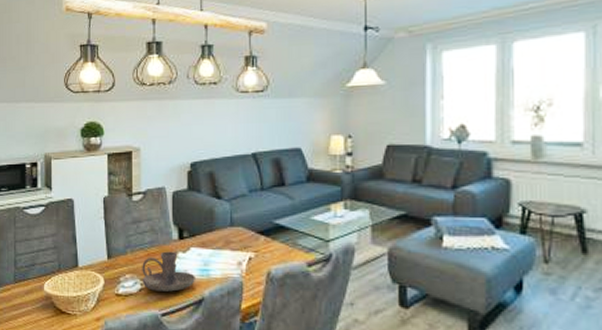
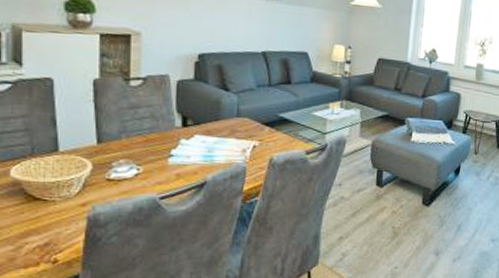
candle holder: present [142,251,195,292] -> none [139,137,198,176]

